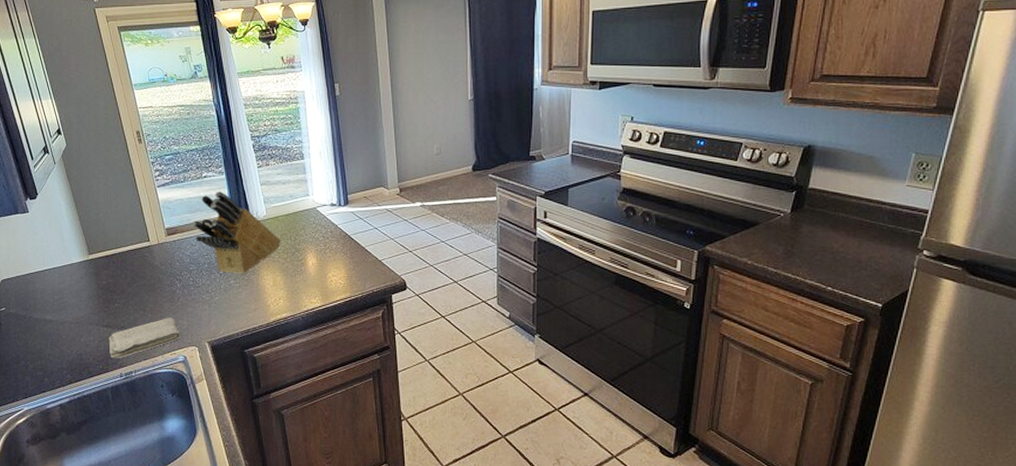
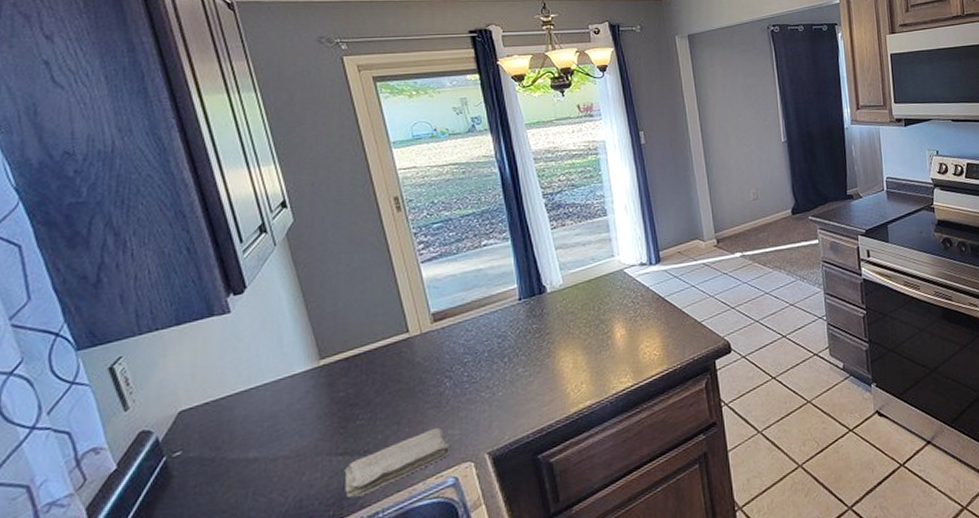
knife block: present [193,191,281,274] -> none [468,261,582,360]

